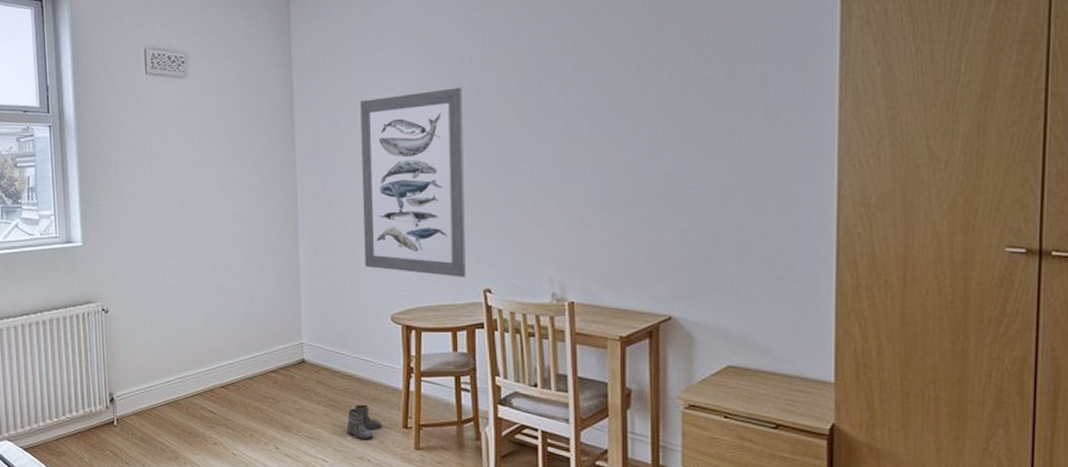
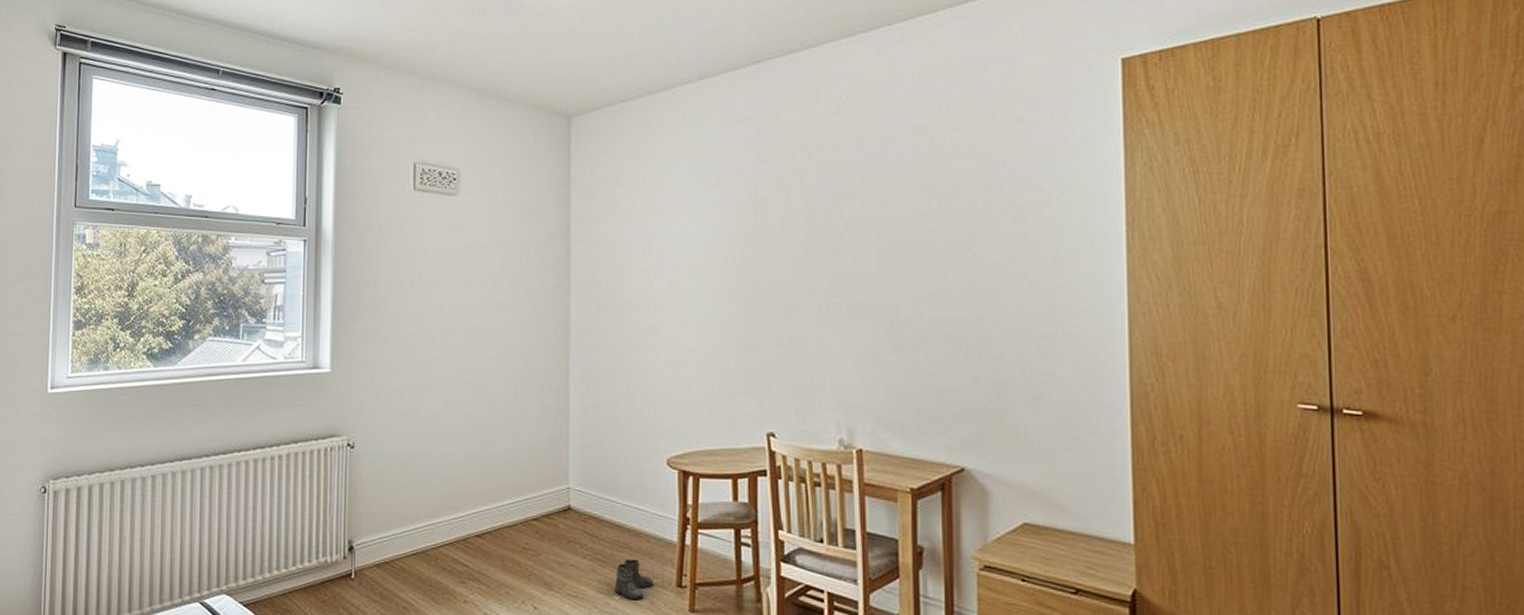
wall art: present [360,88,466,277] -> none [640,218,748,419]

